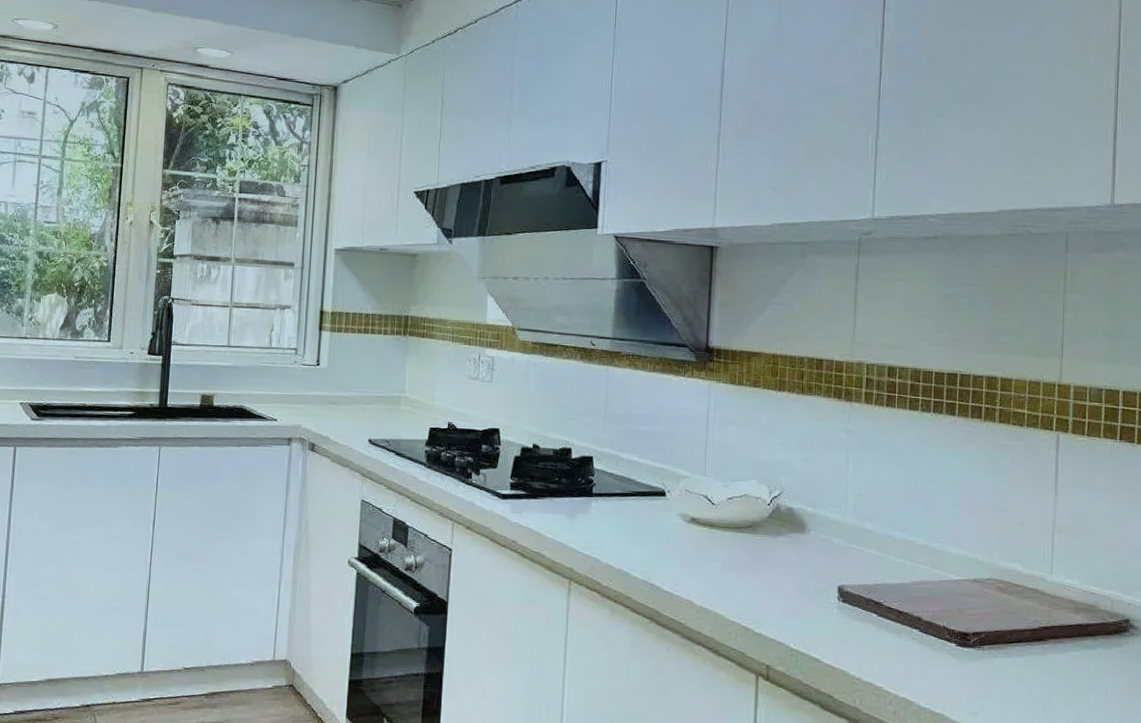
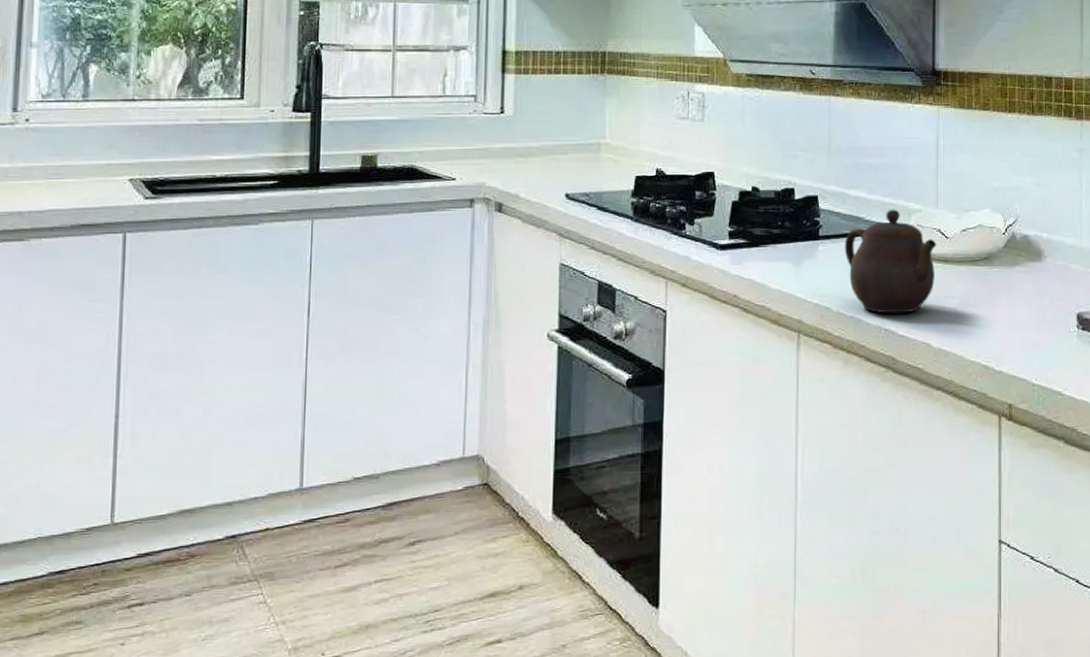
teapot: none [615,473,703,571] -> present [844,209,937,314]

